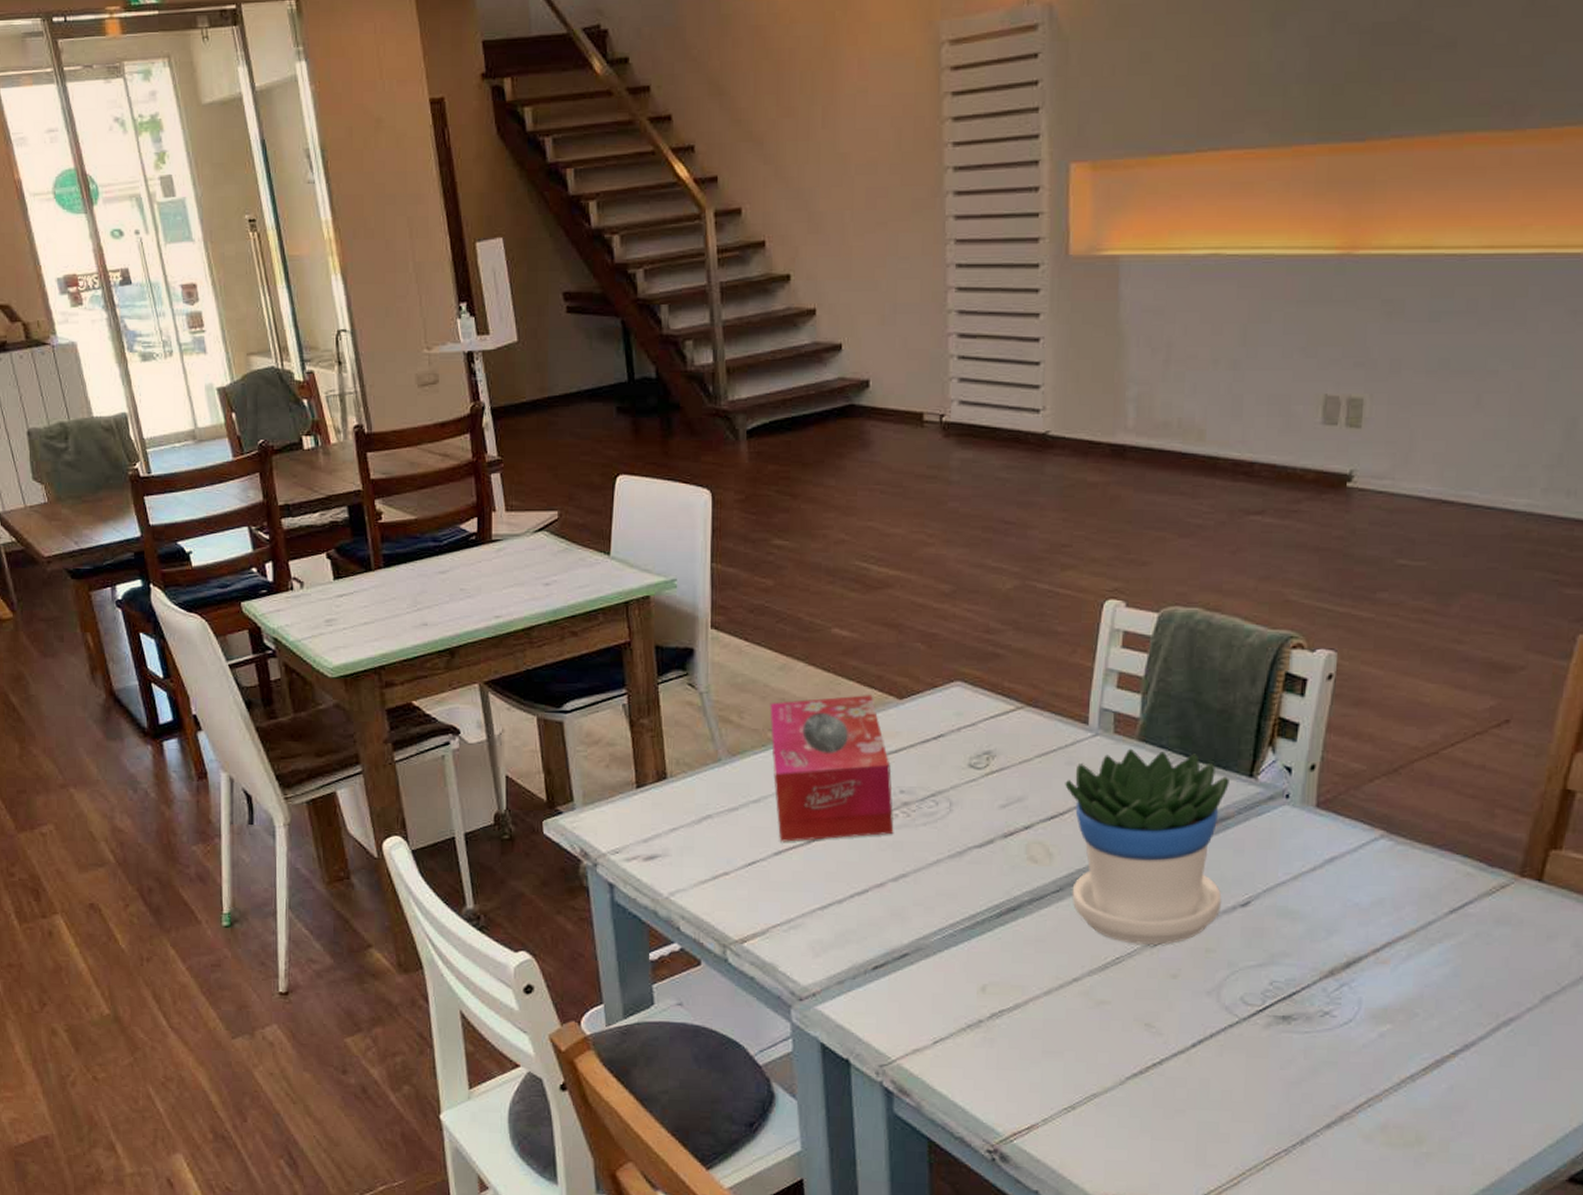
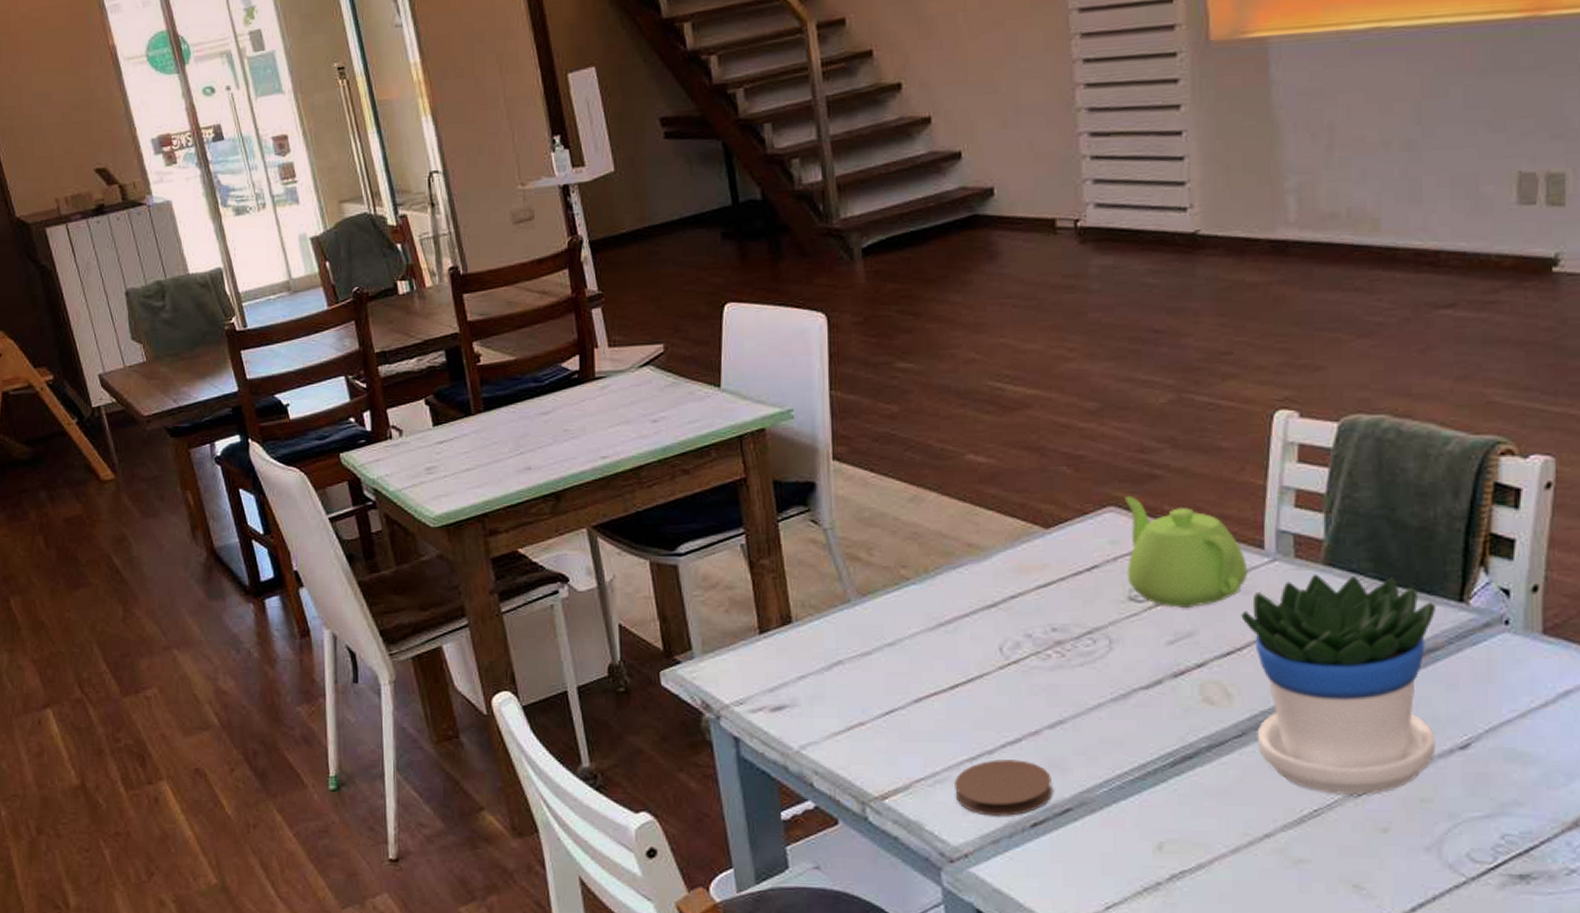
tissue box: present [769,695,894,842] -> none [901,525,1047,688]
coaster: none [807,908,894,961] -> present [955,759,1053,817]
teapot: none [968,672,1074,775] -> present [1125,495,1248,607]

